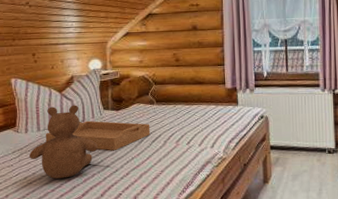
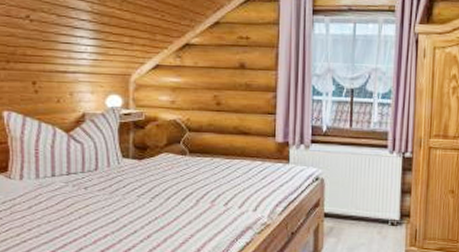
teddy bear: present [28,105,99,179] -> none [23,149,114,238]
serving tray: present [45,120,151,151] -> none [46,169,180,208]

